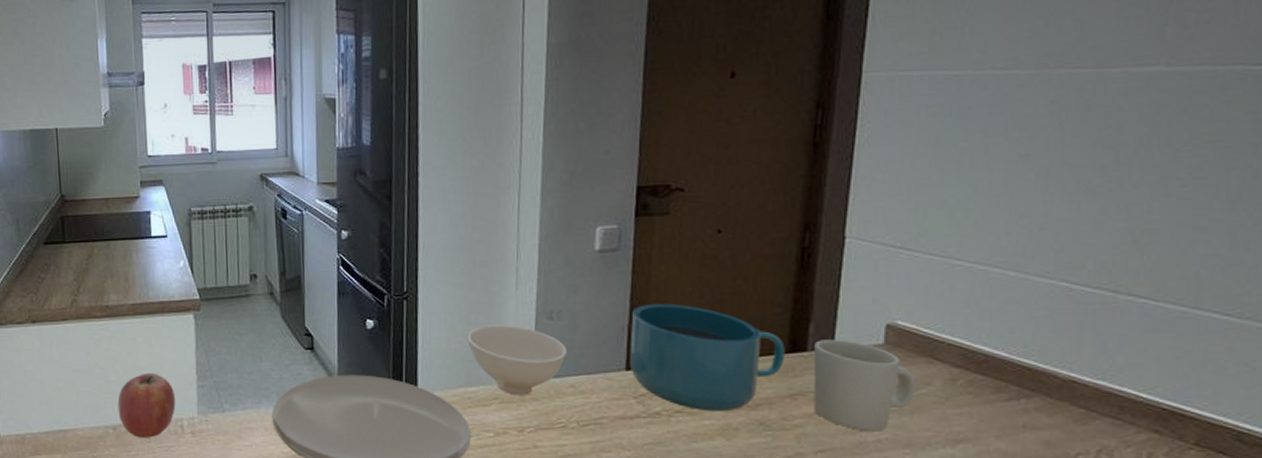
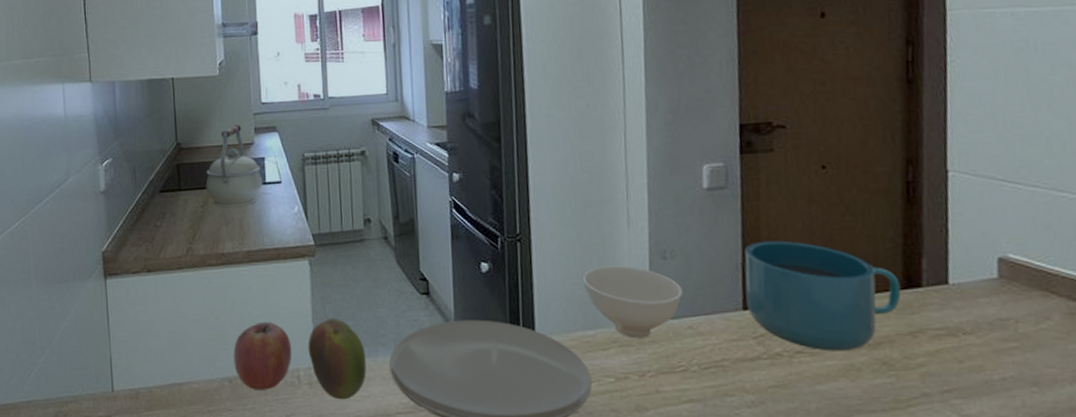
kettle: none [90,177,149,262] -> present [205,124,263,209]
fruit: none [191,370,249,449] -> present [307,317,367,400]
mug: present [813,340,916,432] -> none [929,274,1036,370]

